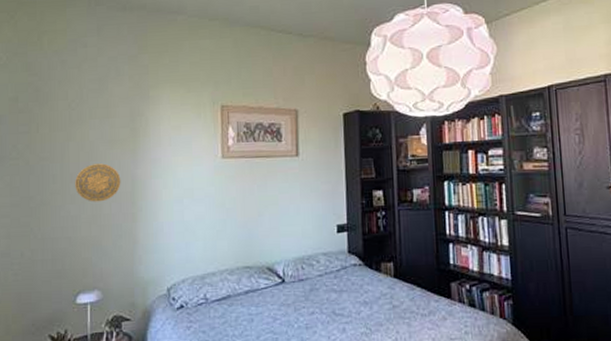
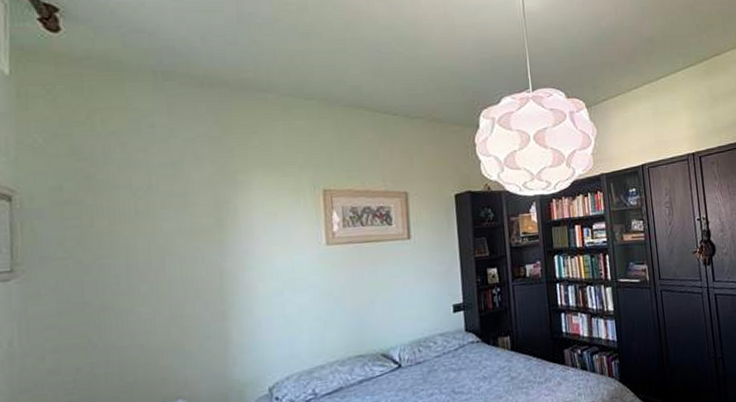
decorative plate: present [75,163,121,202] -> none [146,258,206,302]

